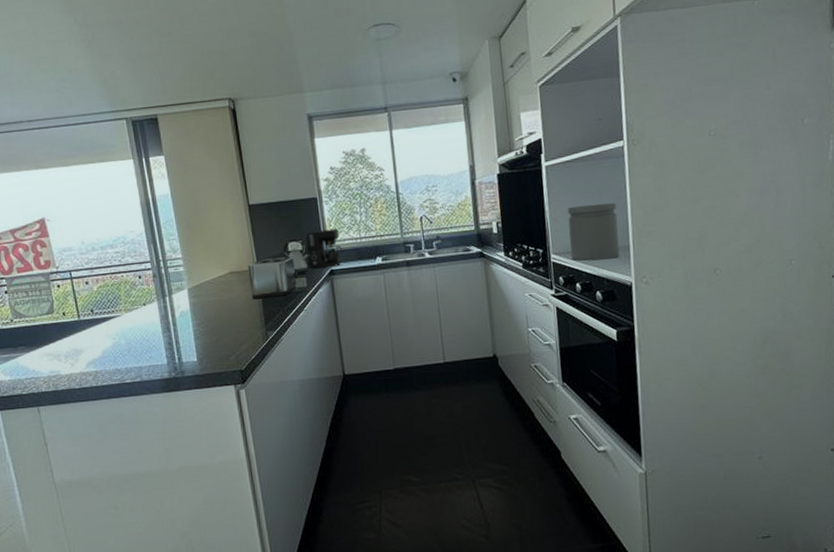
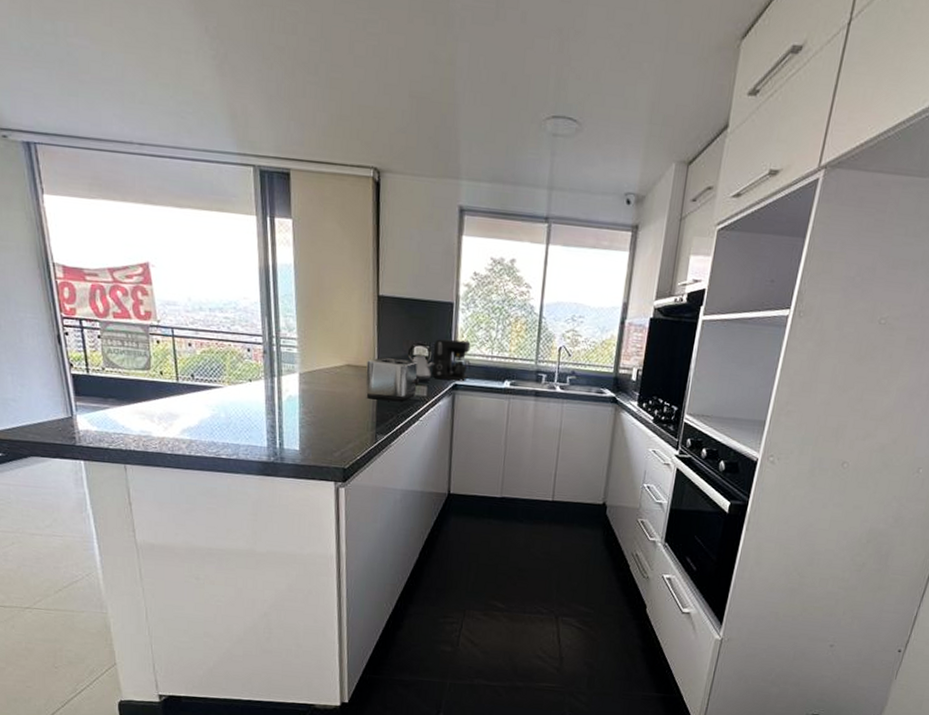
jar: present [567,202,620,261] -> none [704,368,765,432]

